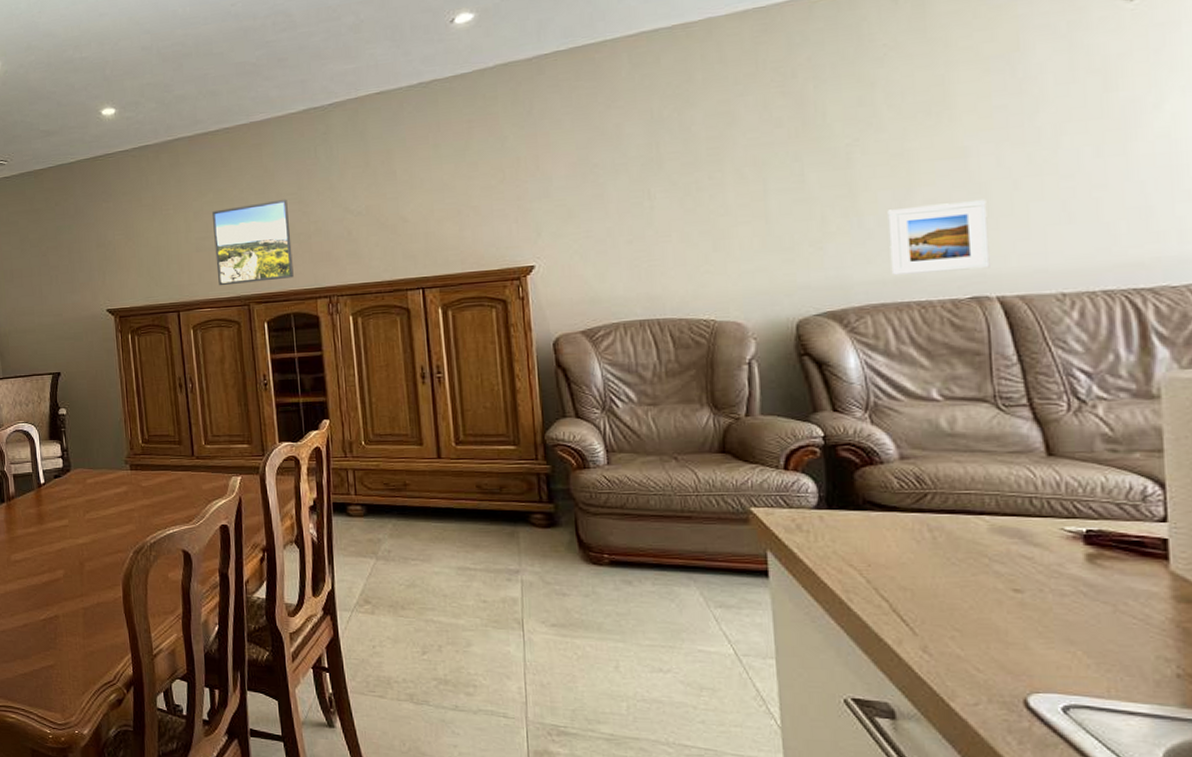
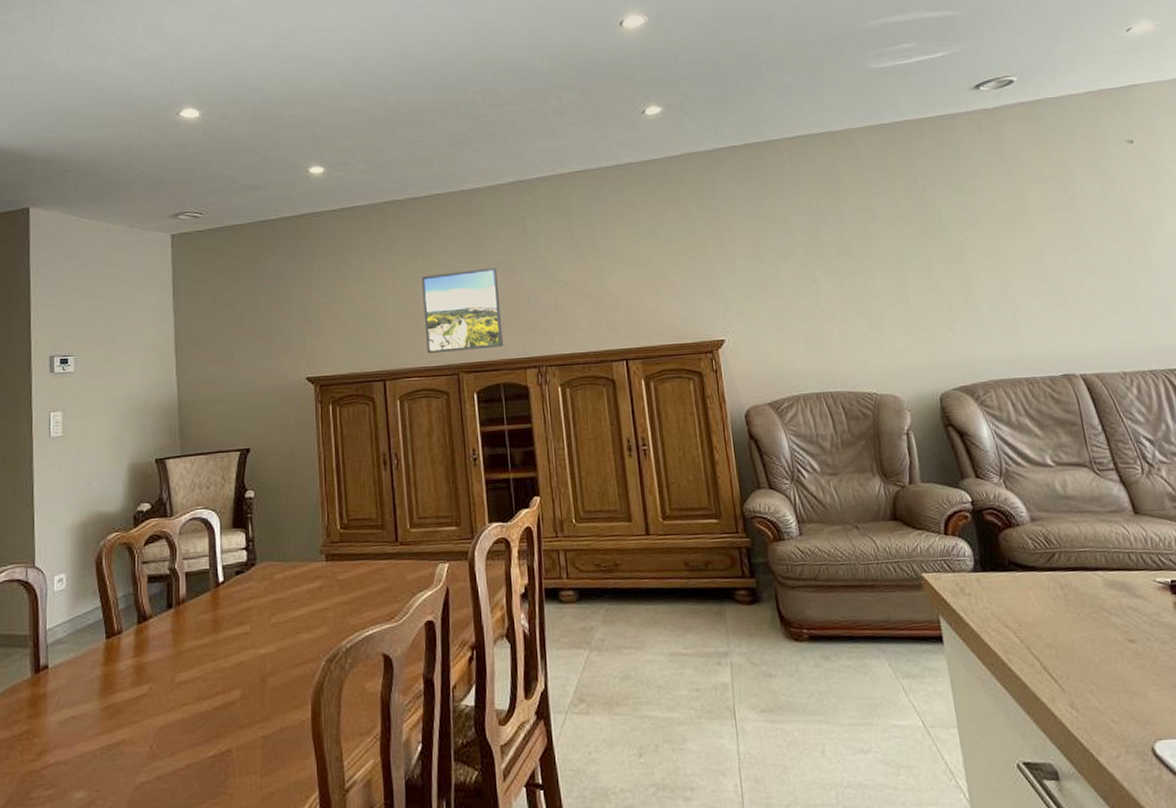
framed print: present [887,199,990,275] -> none [995,292,1072,355]

